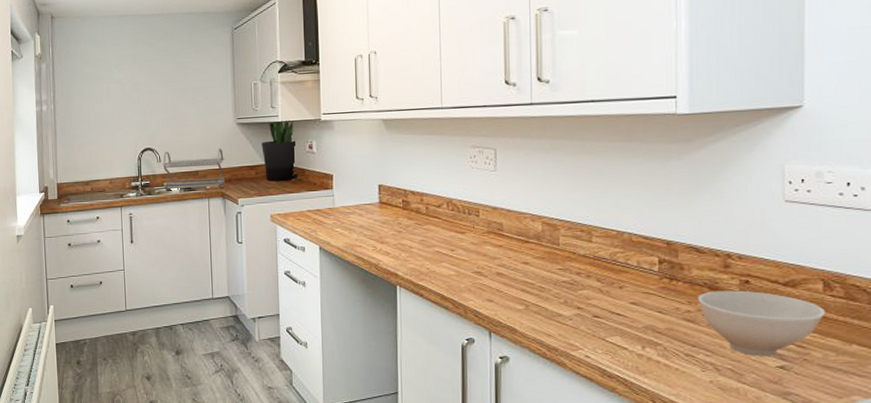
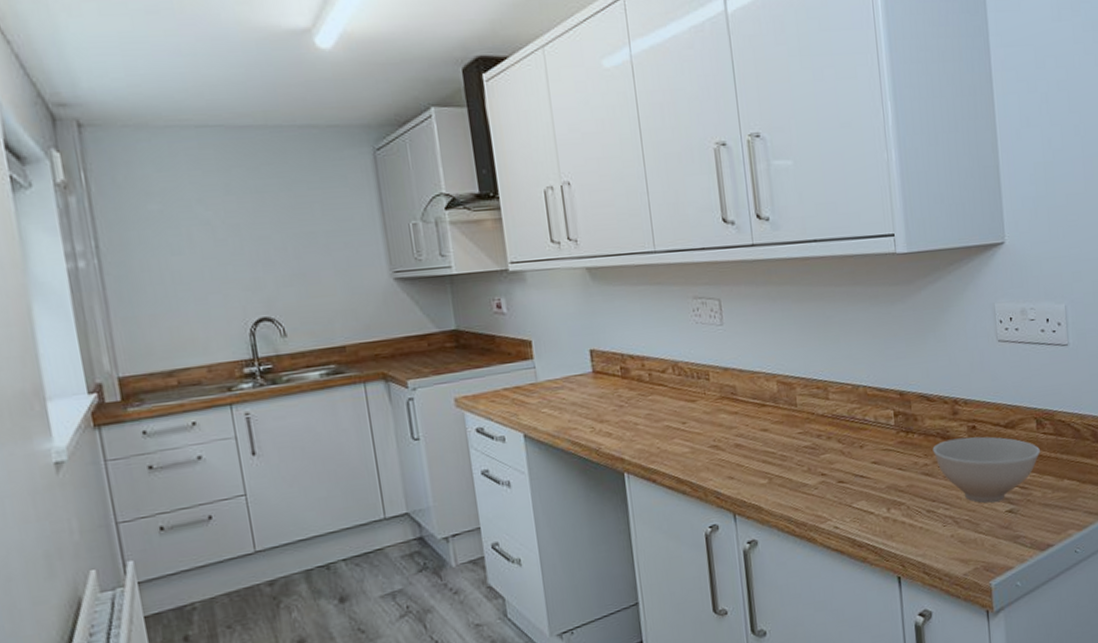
dish rack: present [162,148,226,191] -> none [288,313,387,377]
planter: present [261,119,299,181] -> none [431,271,487,354]

